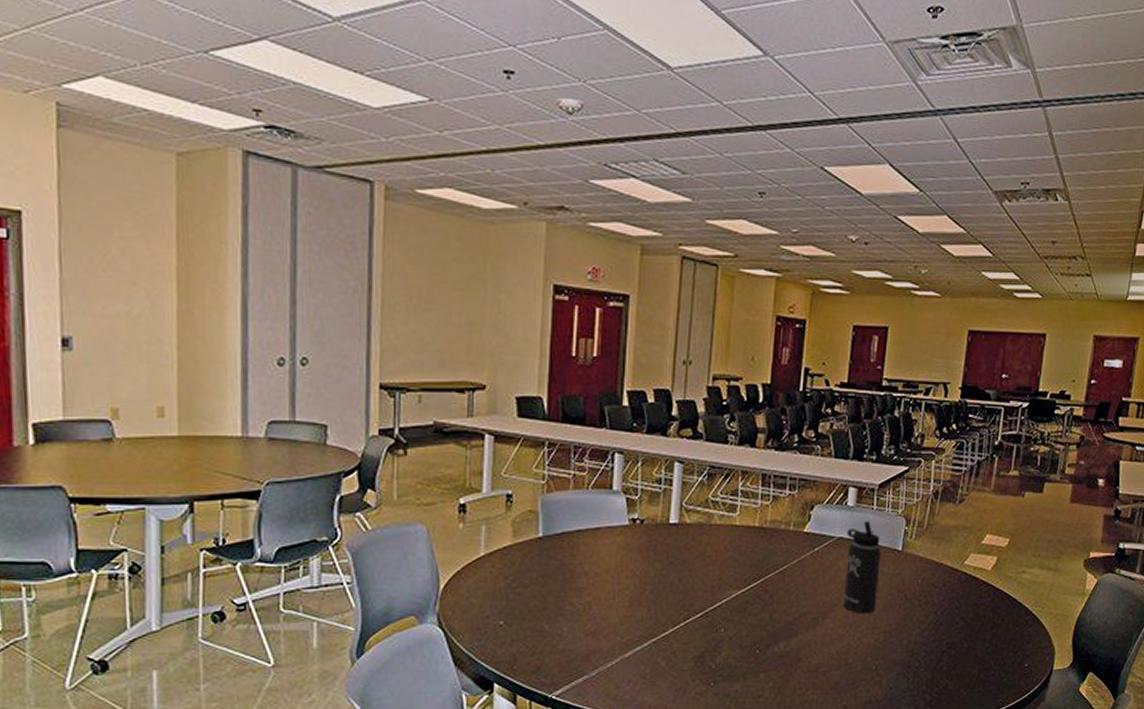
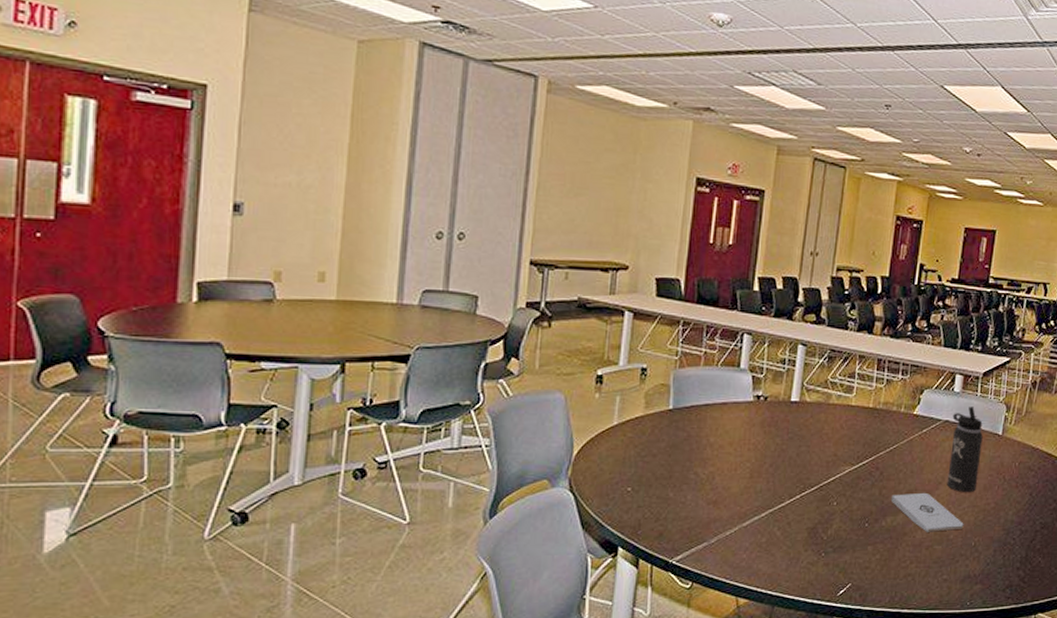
notepad: none [784,615,863,657] -> present [891,492,964,532]

